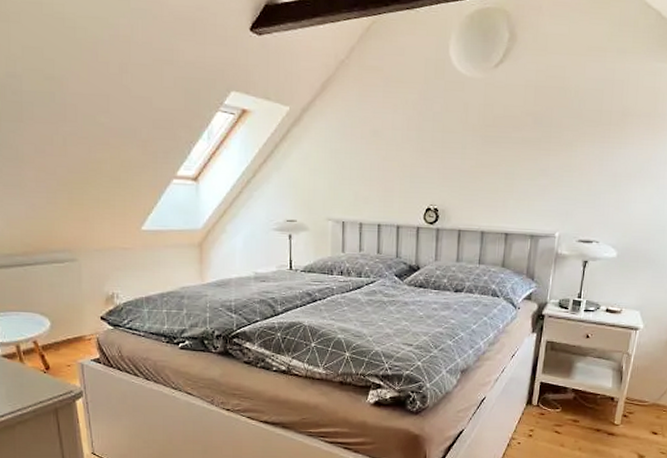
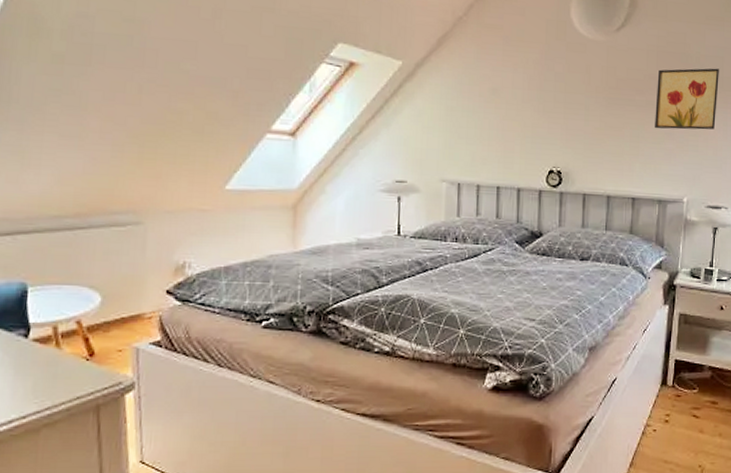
wall art: none [530,101,598,166] -> present [655,68,719,130]

